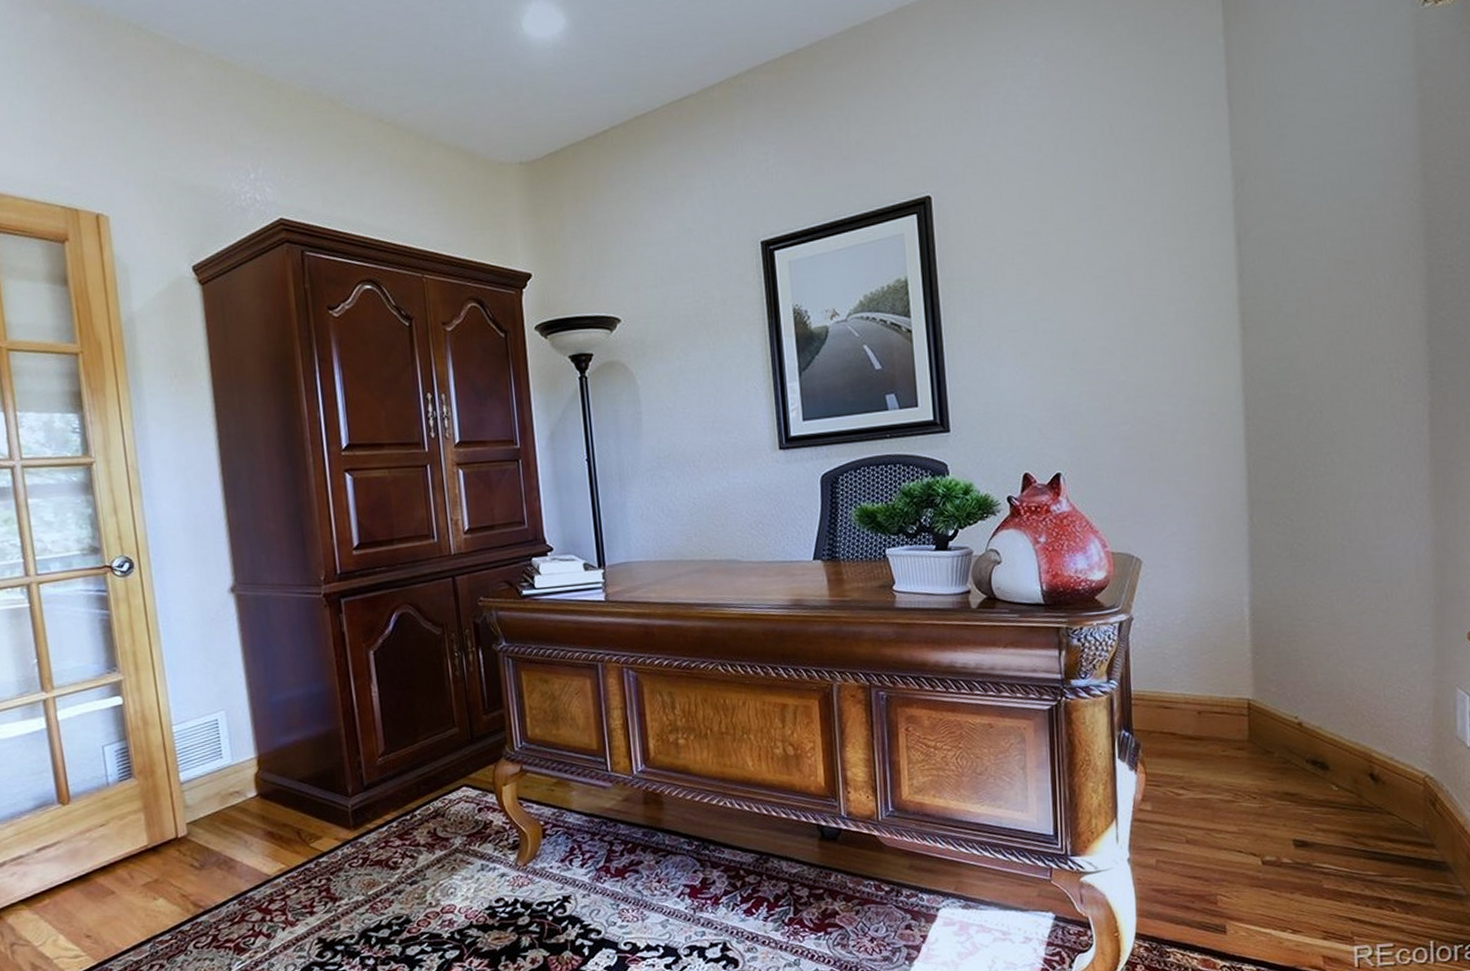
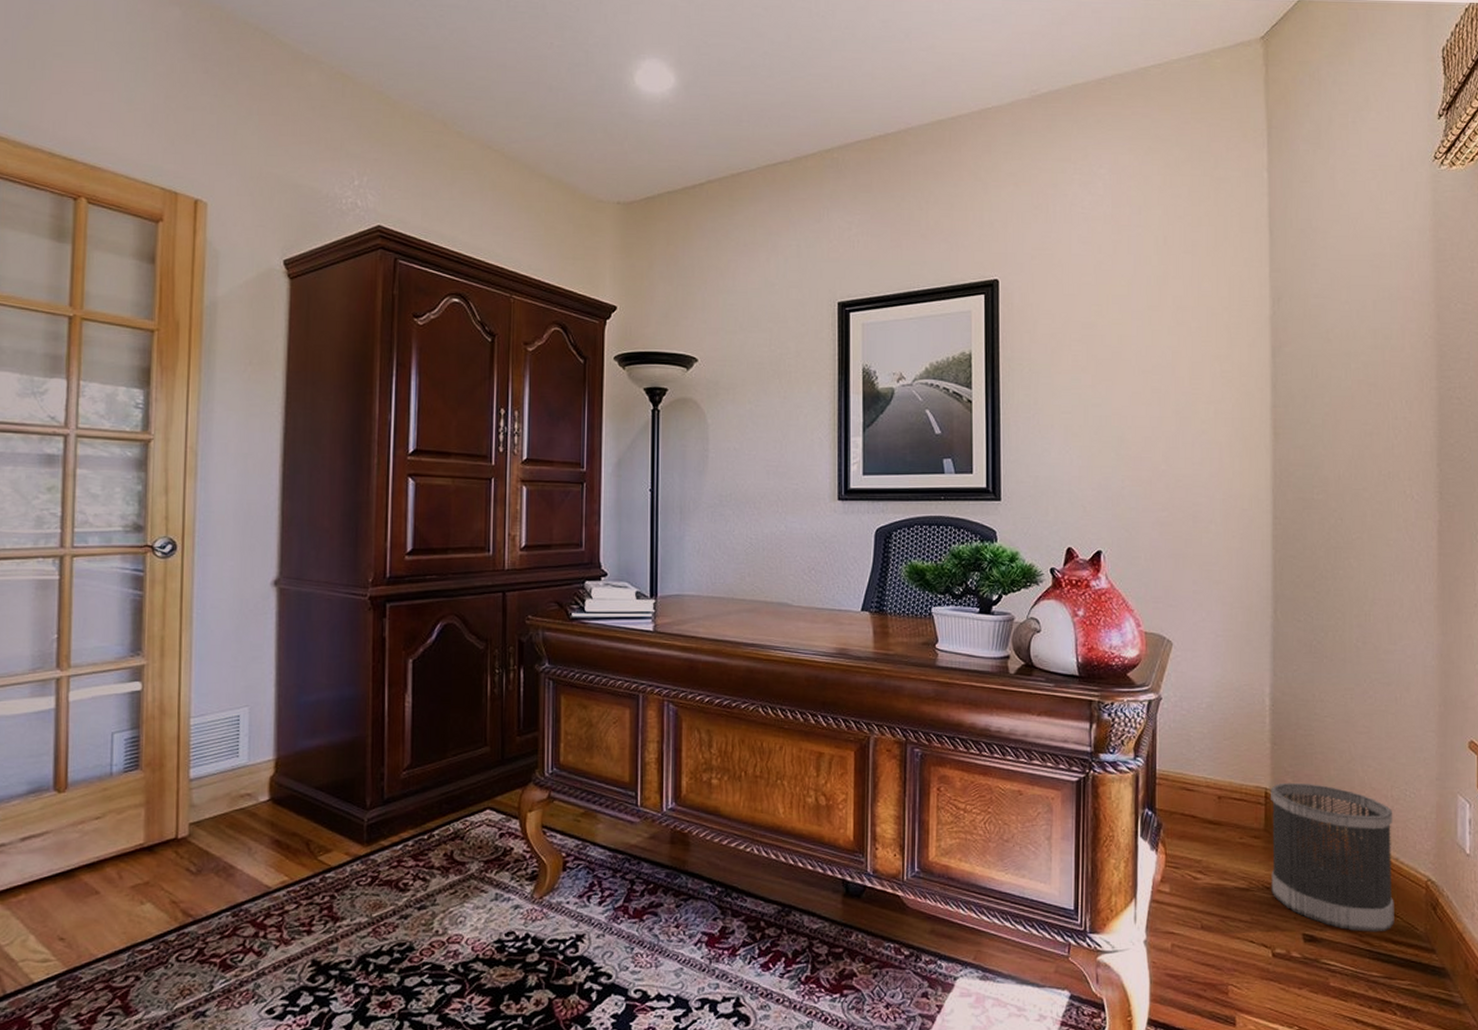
wastebasket: none [1253,690,1391,833] -> present [1271,782,1395,932]

